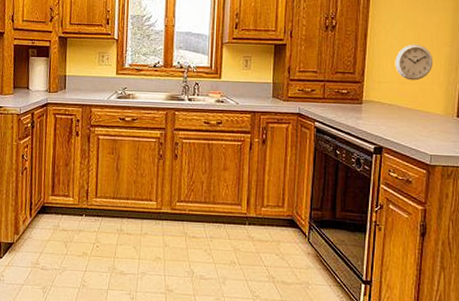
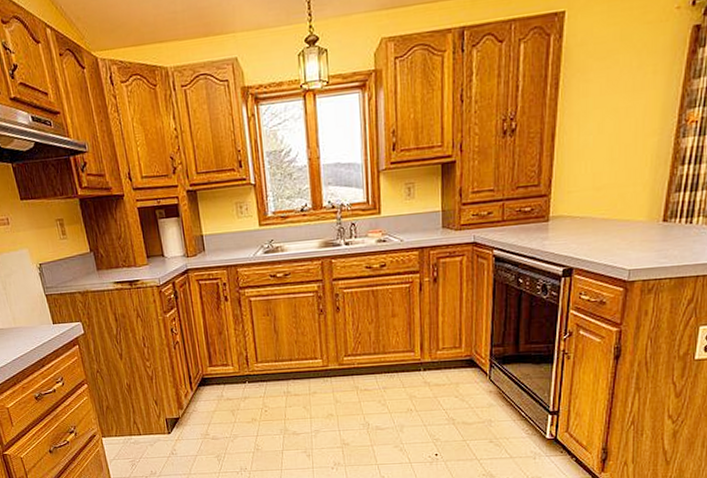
wall clock: present [395,44,434,81] -> none [589,137,637,185]

